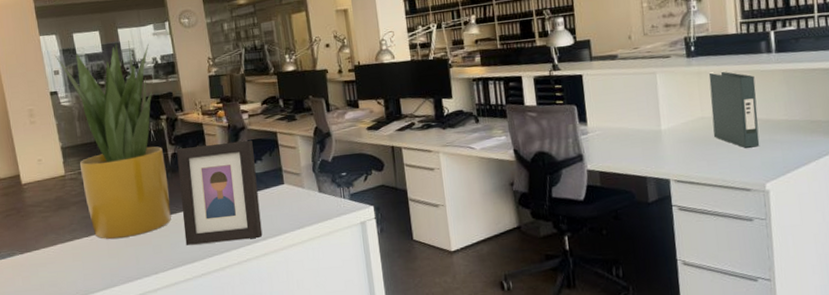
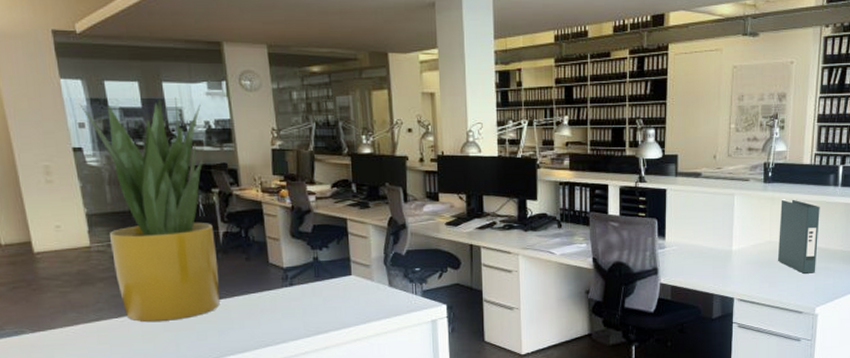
picture frame: present [176,140,263,245] -> none [229,225,324,334]

